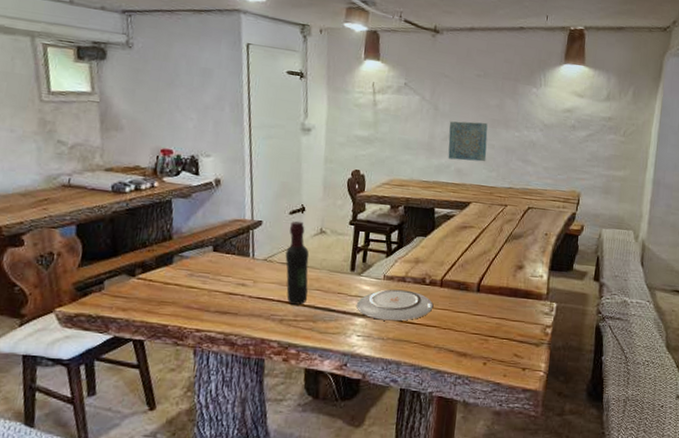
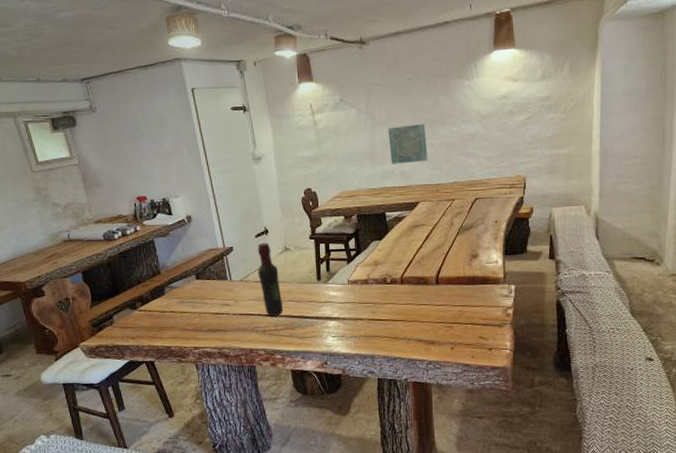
plate: present [357,289,434,322] -> none [328,291,397,321]

